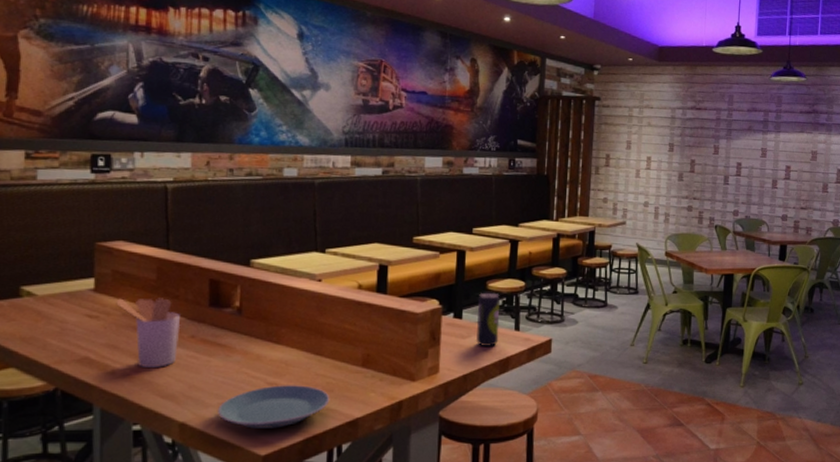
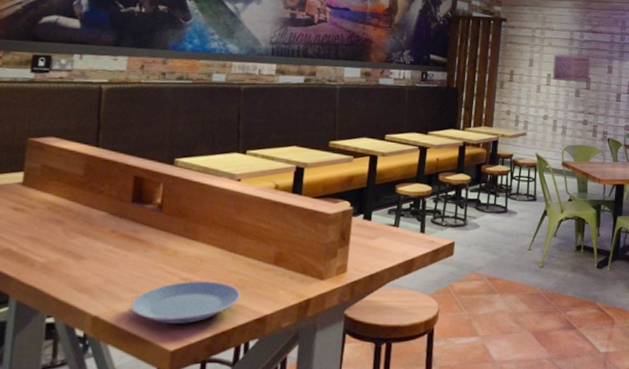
utensil holder: present [116,298,181,367] -> none [42,192,103,261]
beverage can: present [476,292,500,346] -> none [384,195,408,248]
wall art: none [652,134,695,166] -> present [552,54,591,83]

